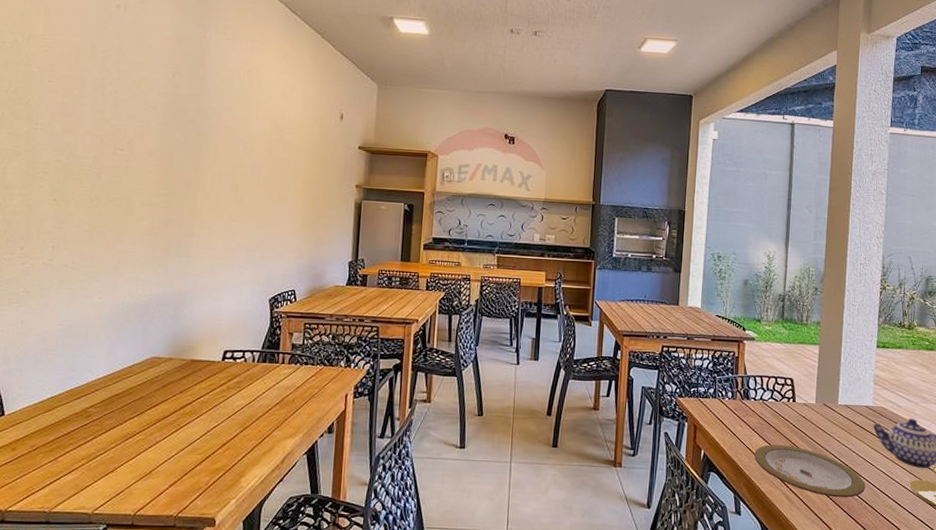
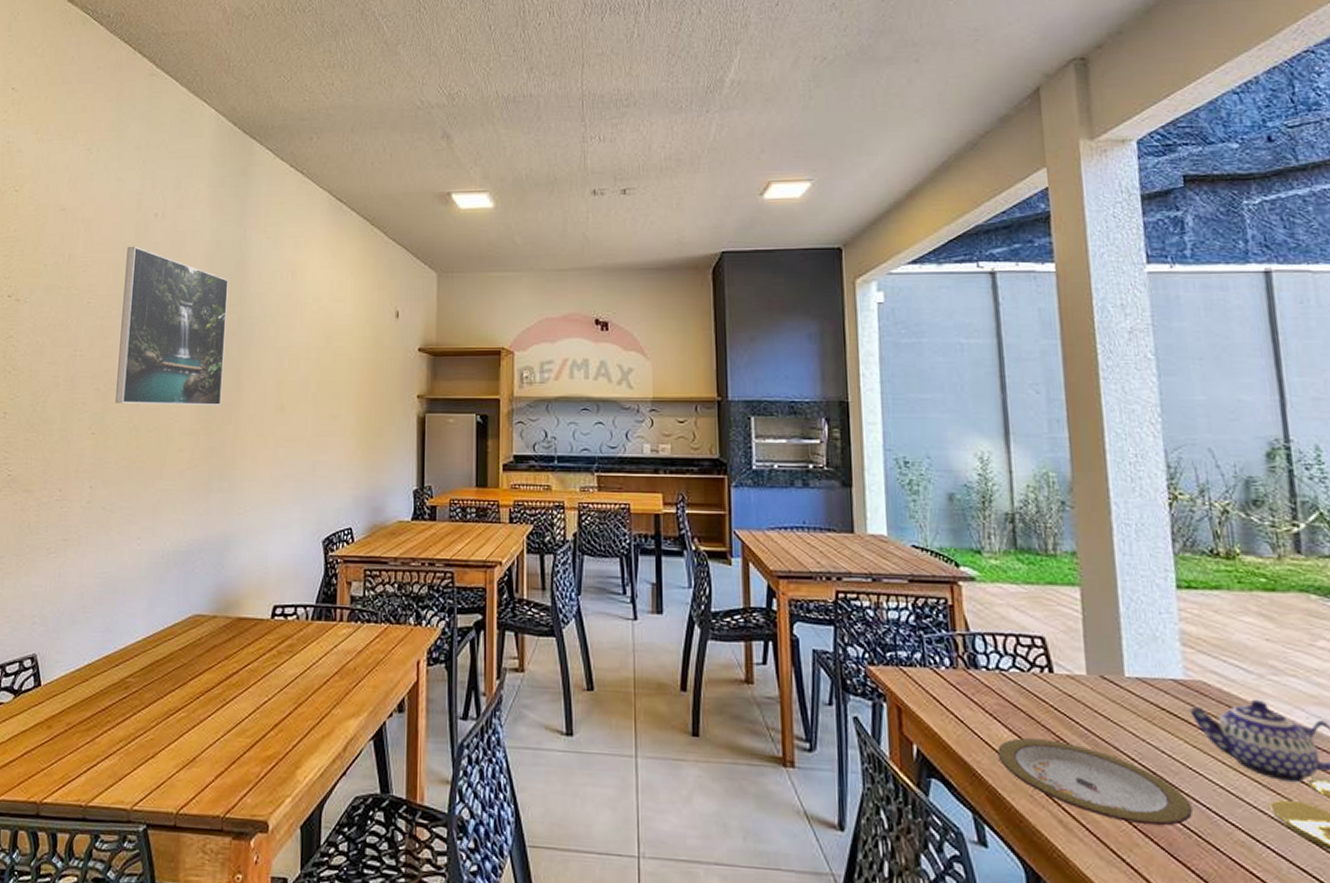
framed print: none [77,32,189,182] -> present [115,246,229,405]

